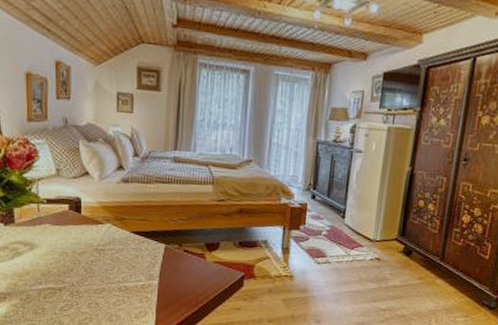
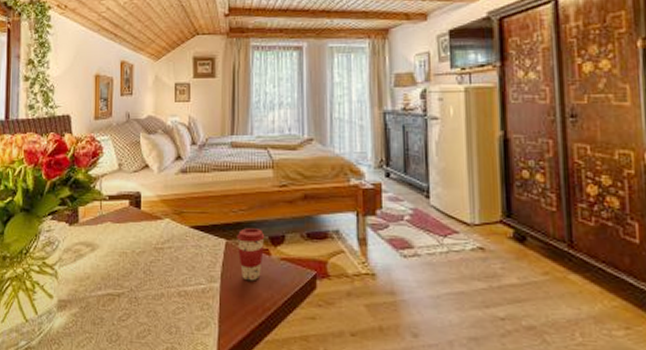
coffee cup: none [175,235,202,280] -> present [237,228,265,281]

